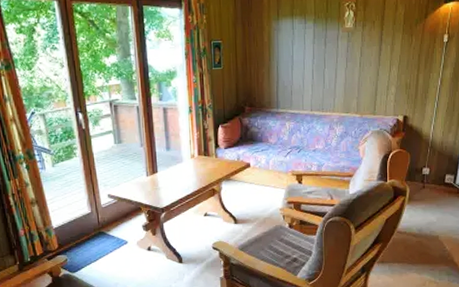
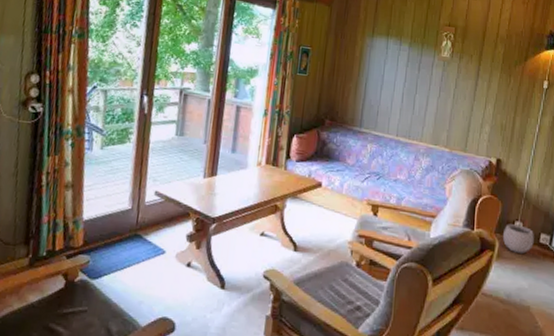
plant pot: none [413,165,440,194] -> present [503,220,534,254]

